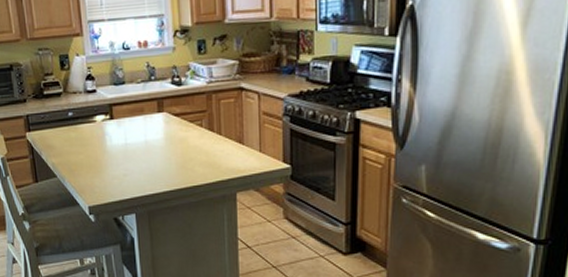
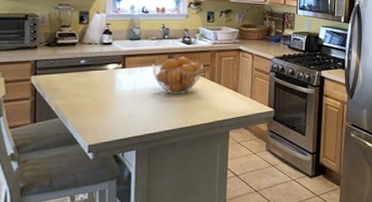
fruit basket: none [141,101,199,148] -> present [152,56,204,94]

